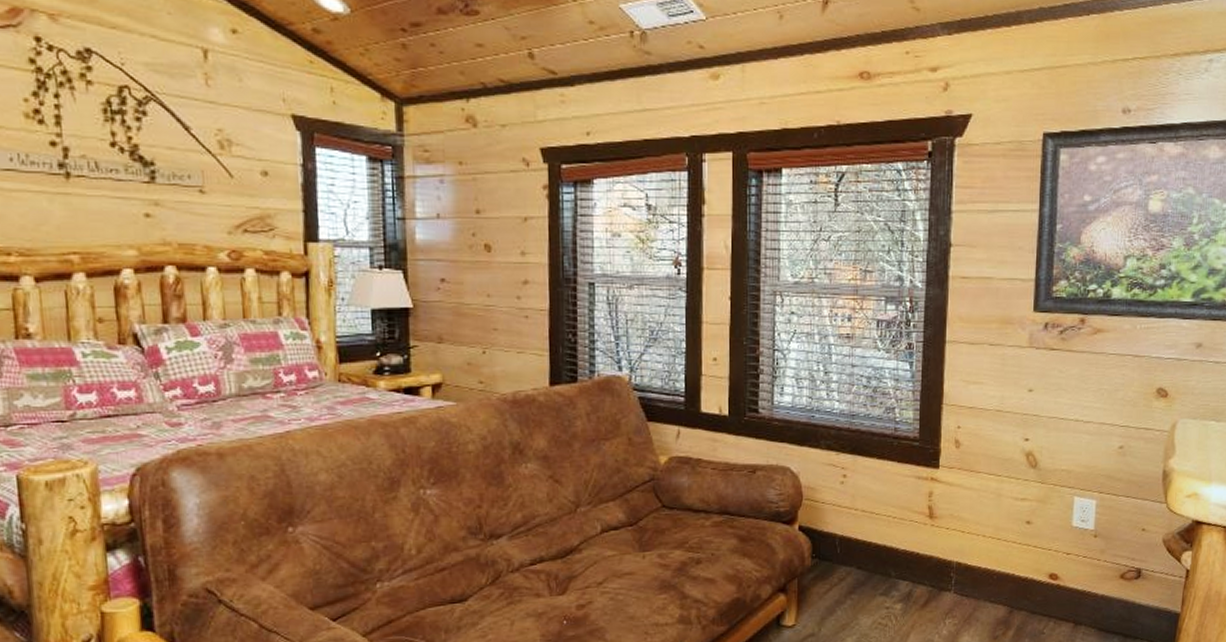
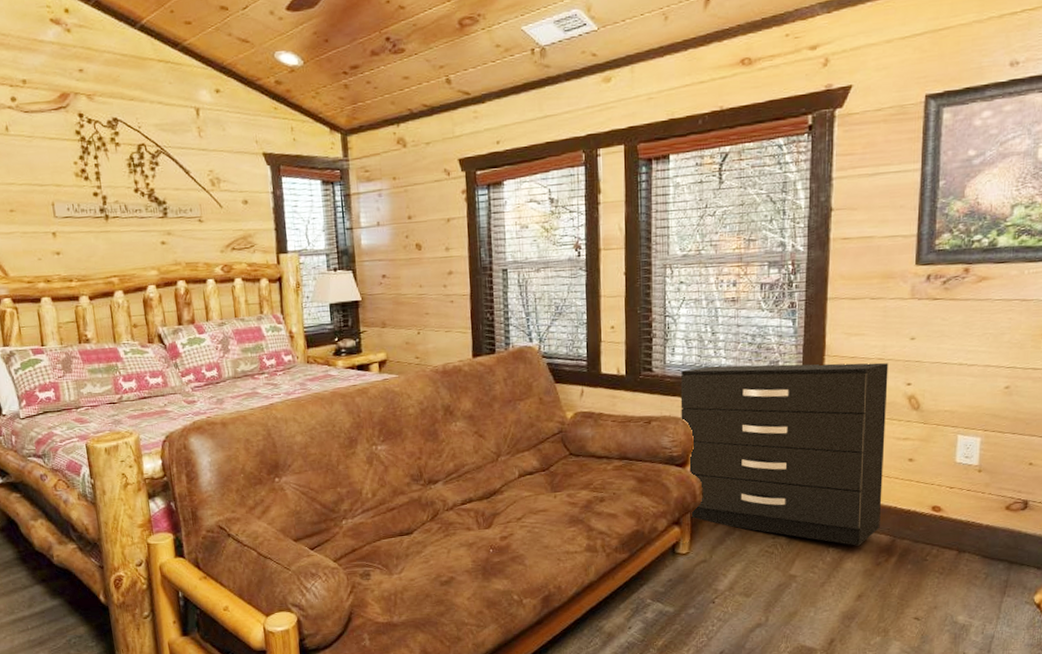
dresser: none [789,409,1007,618] -> present [680,362,889,546]

